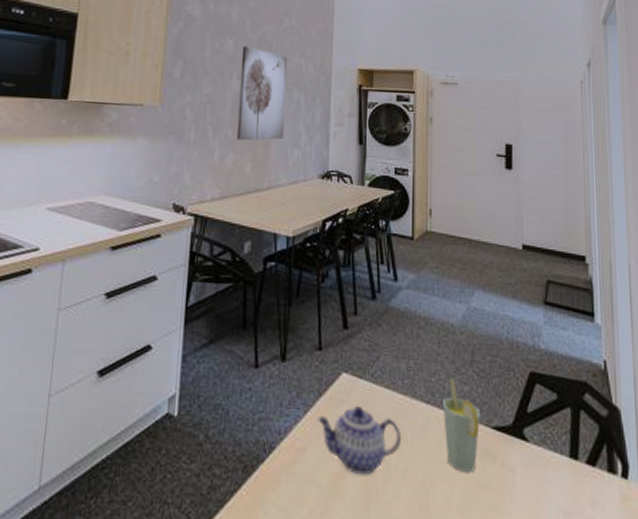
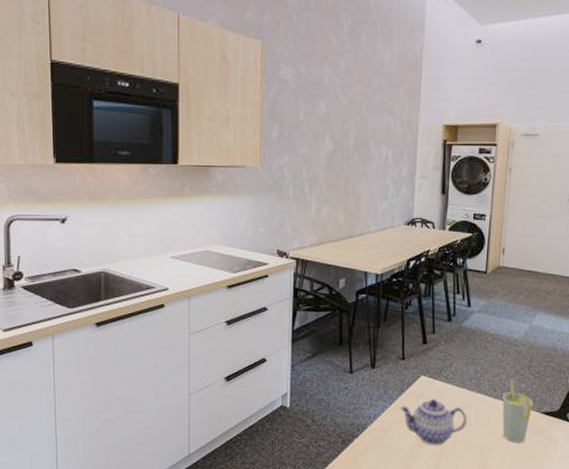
wall art: present [236,46,288,141] -> none [330,107,377,195]

